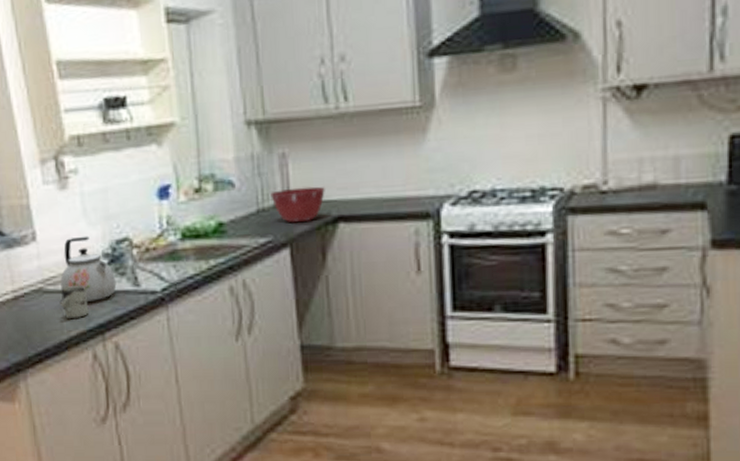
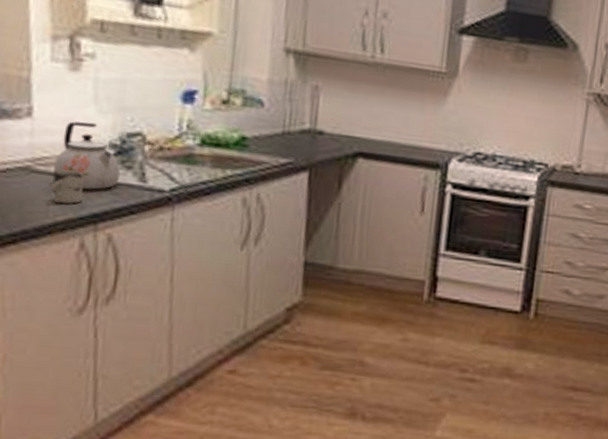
mixing bowl: present [270,186,325,223] -> none [298,118,351,152]

